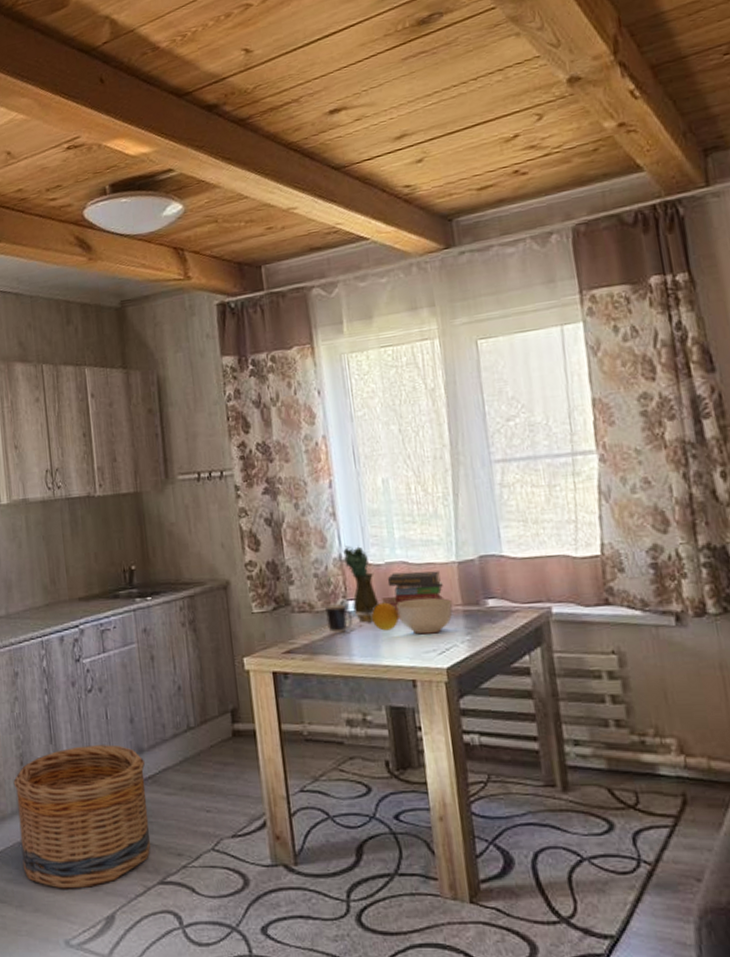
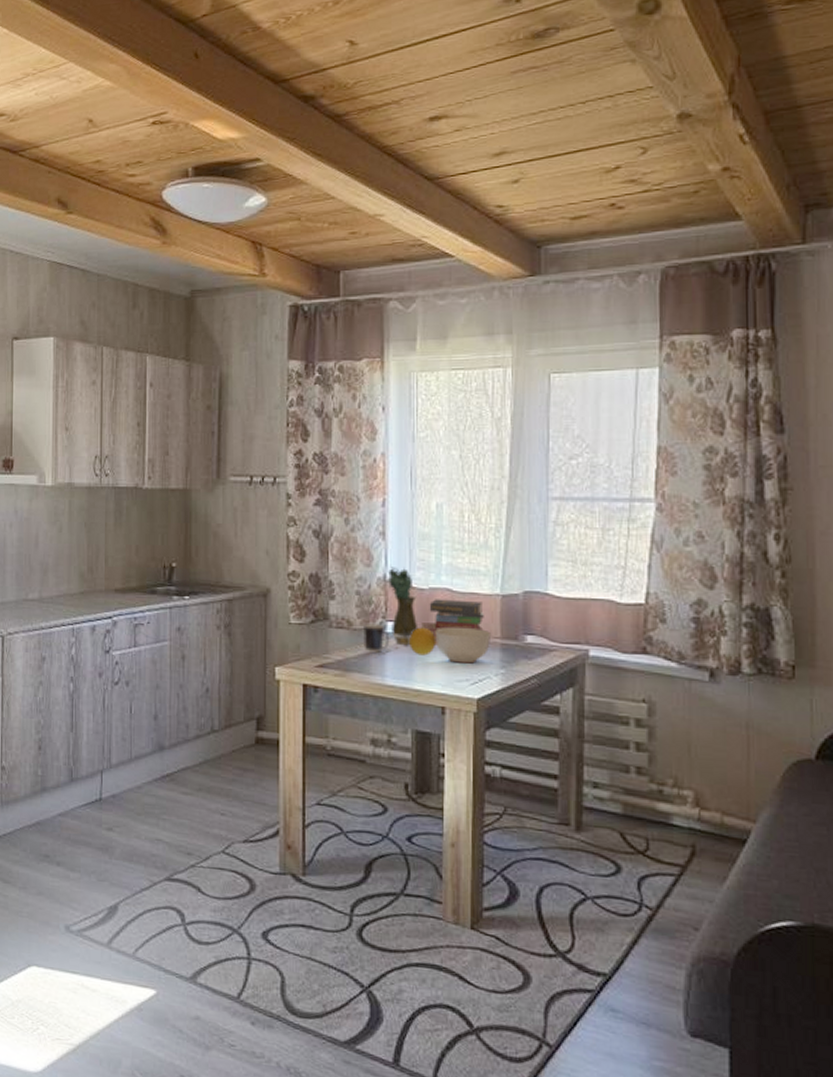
basket: present [13,745,151,889] -> none [29,737,164,877]

